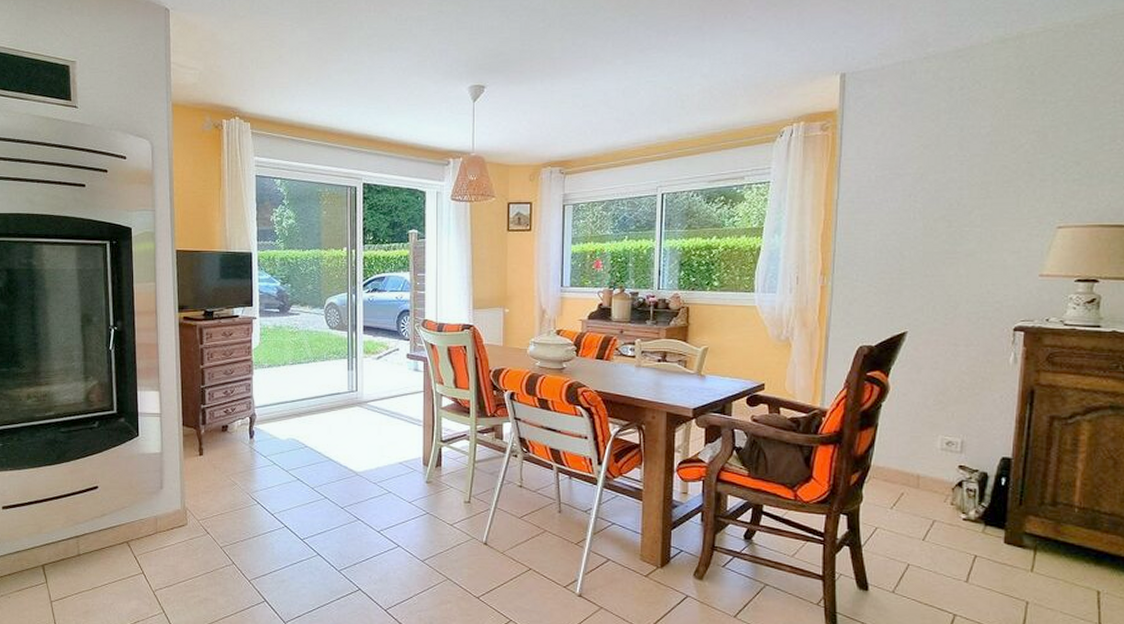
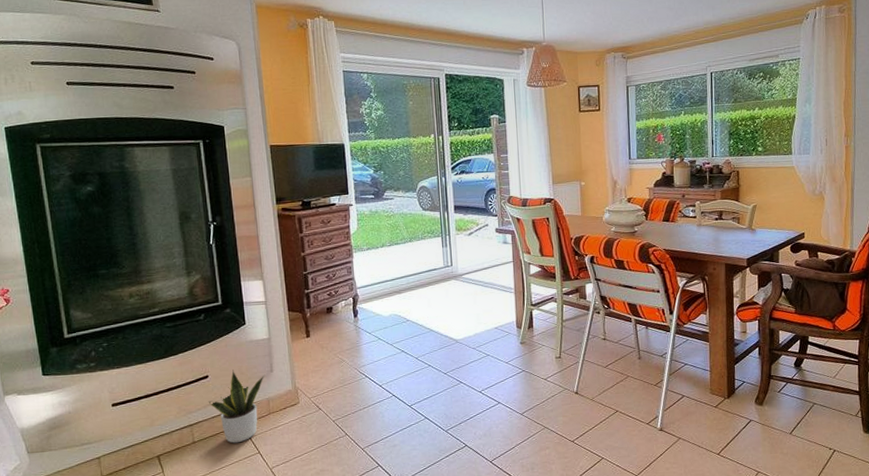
potted plant: none [96,482,154,561] -> present [208,370,264,443]

